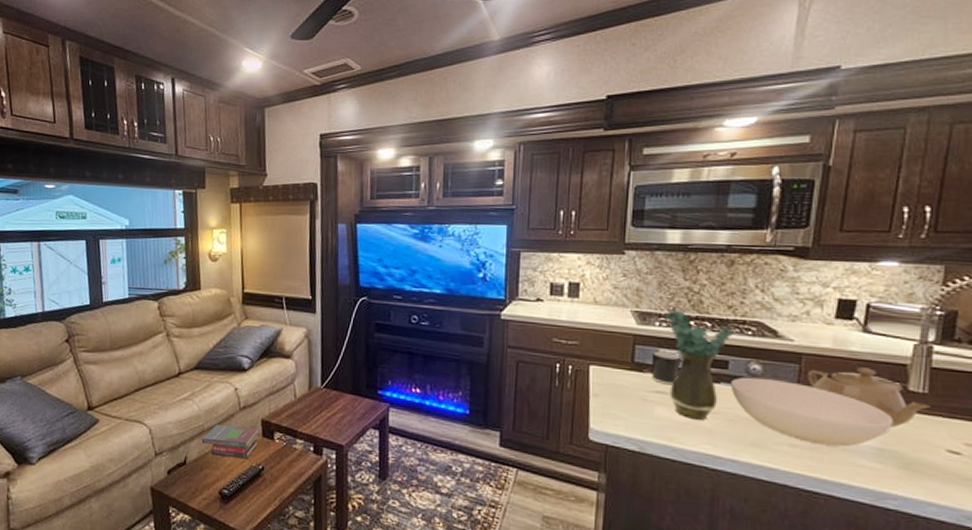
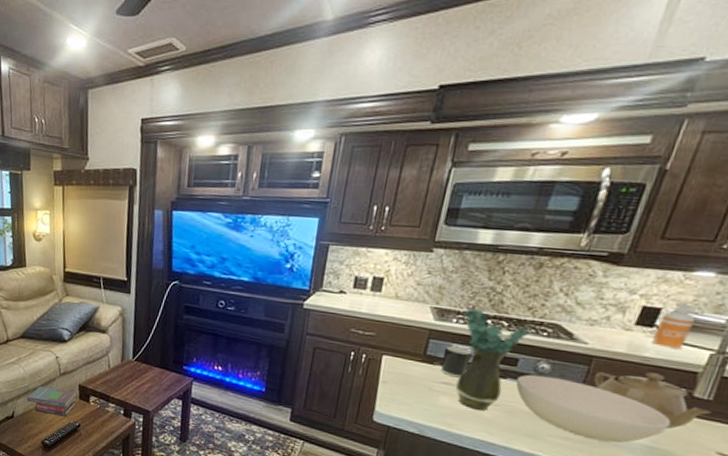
soap dispenser: none [854,293,890,342] -> present [651,302,697,350]

